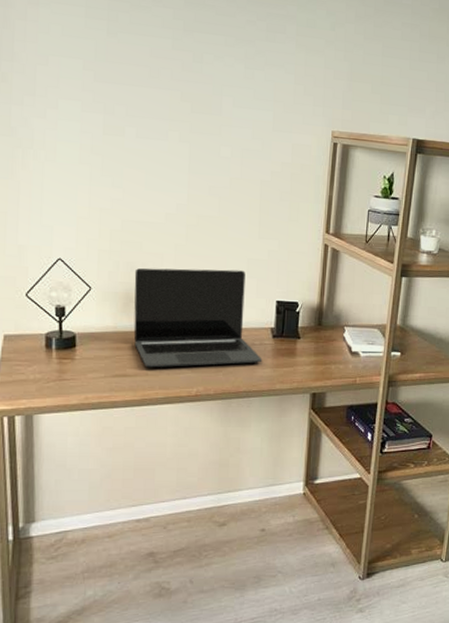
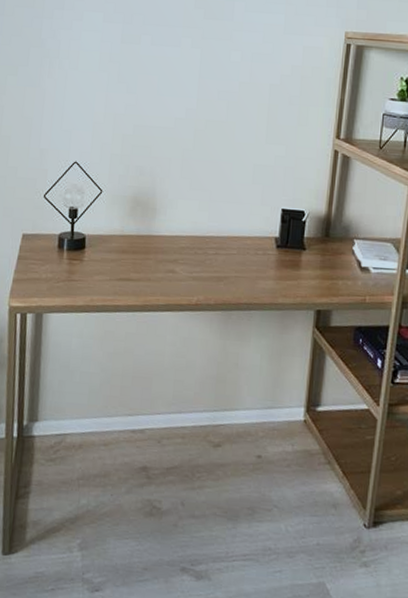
laptop: present [133,268,263,368] -> none [138,172,265,274]

